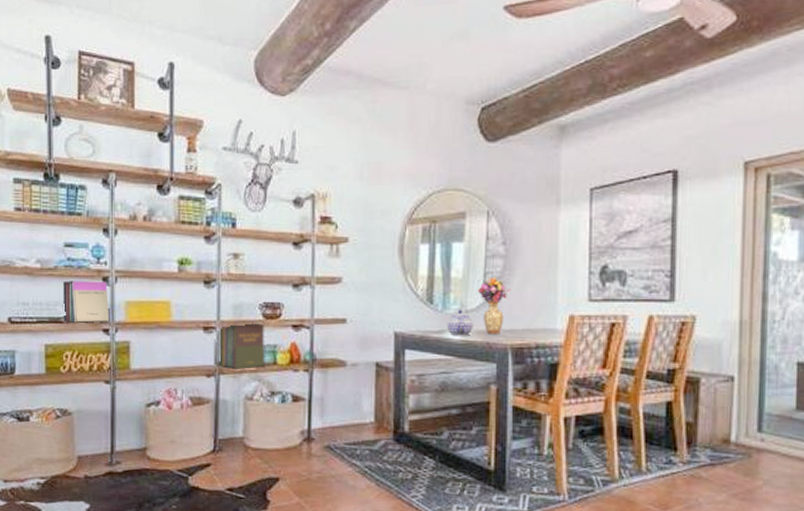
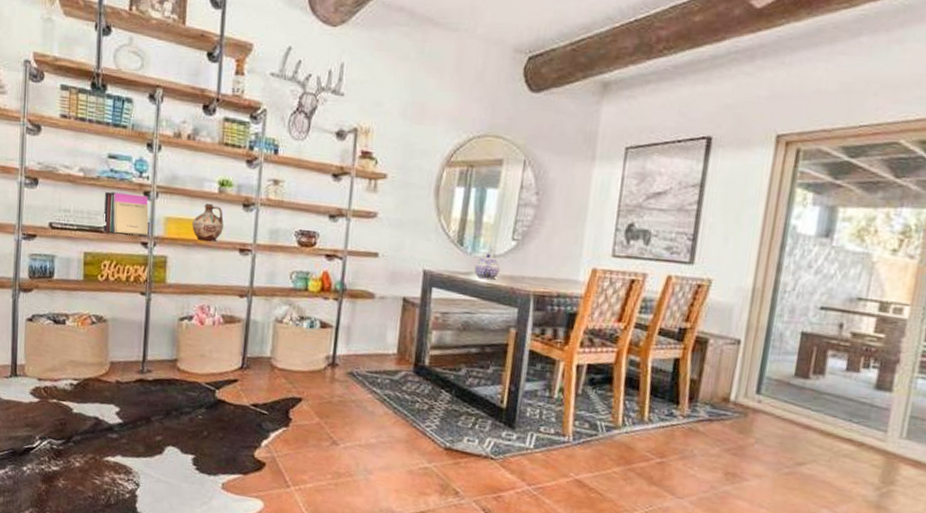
ceramic jug: none [154,284,185,323] -> present [192,204,224,242]
books: present [214,322,264,369] -> none [247,248,299,293]
flower arrangement: present [478,275,512,335] -> none [507,224,540,281]

